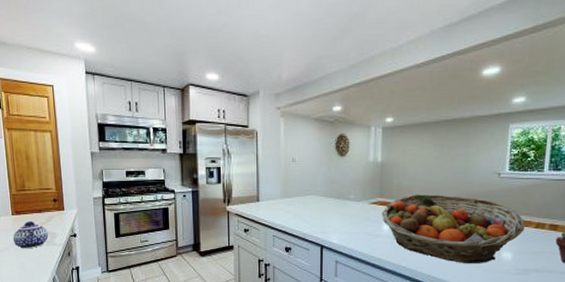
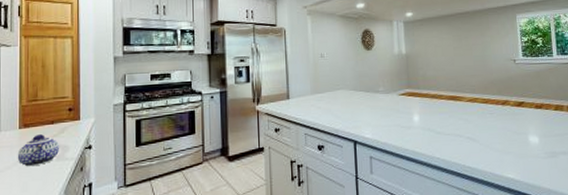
fruit basket: present [381,194,525,263] -> none [410,82,546,150]

